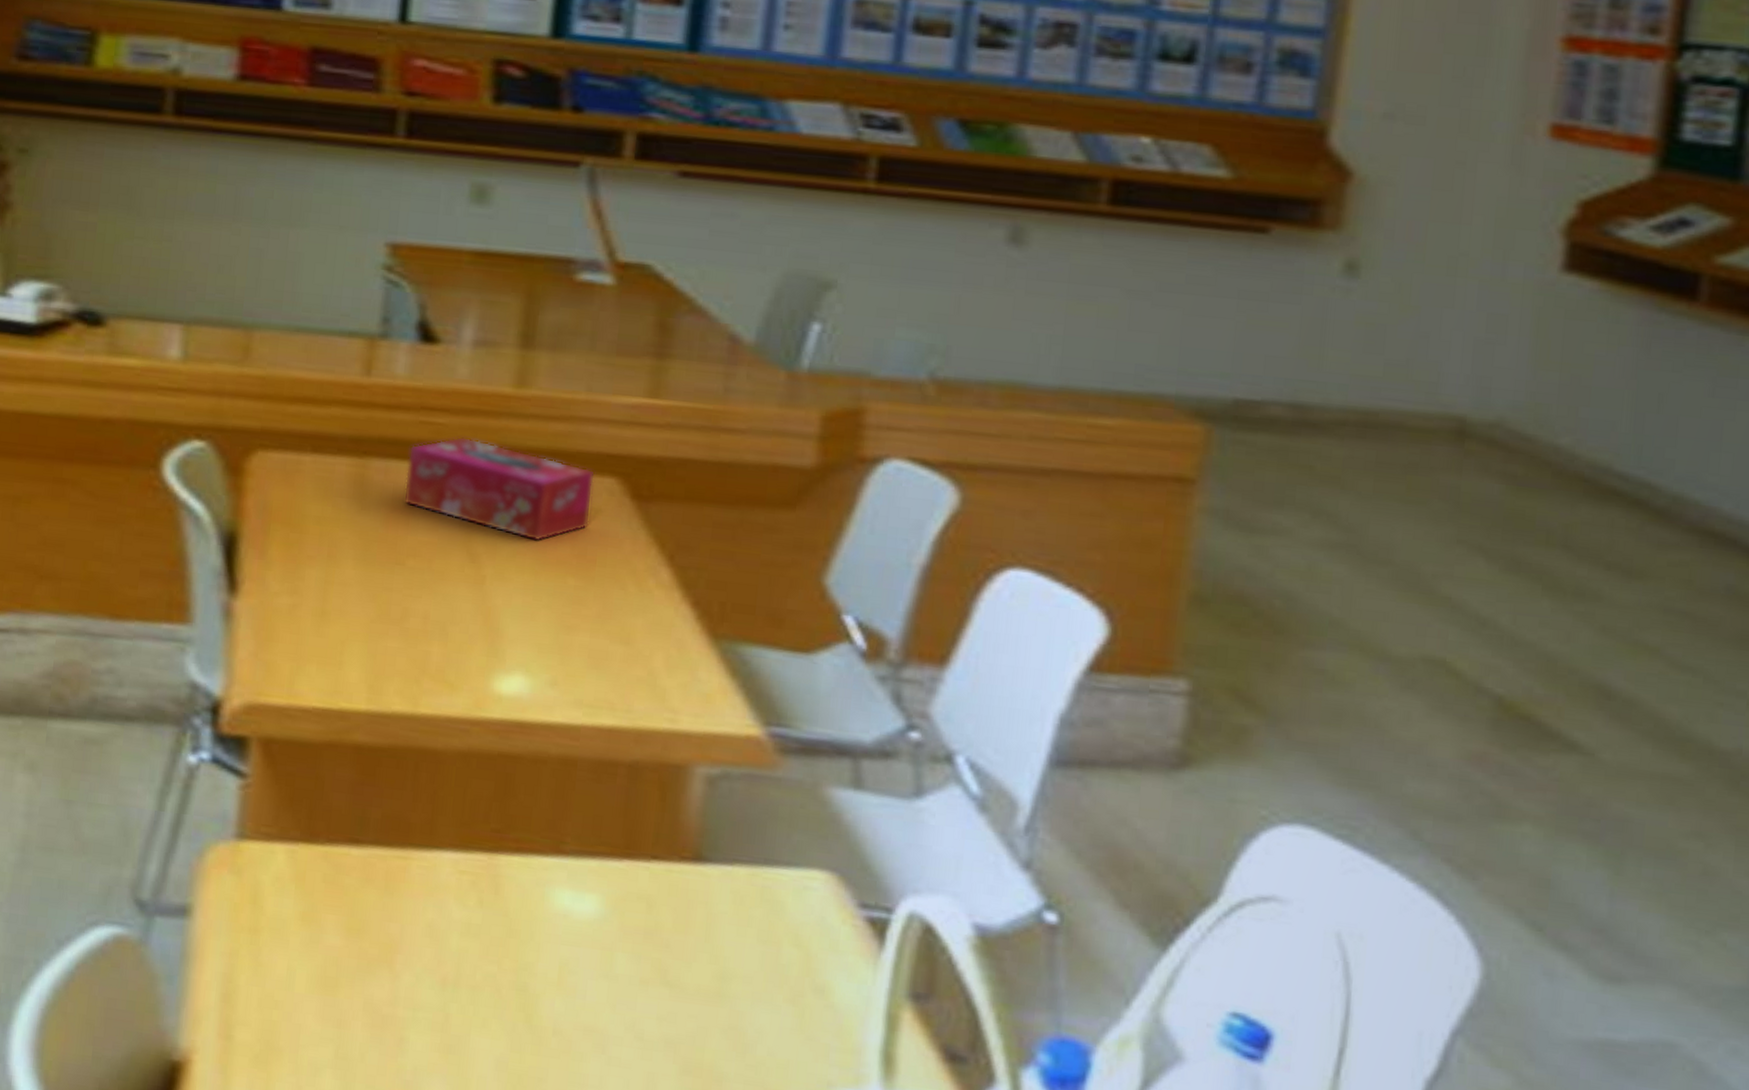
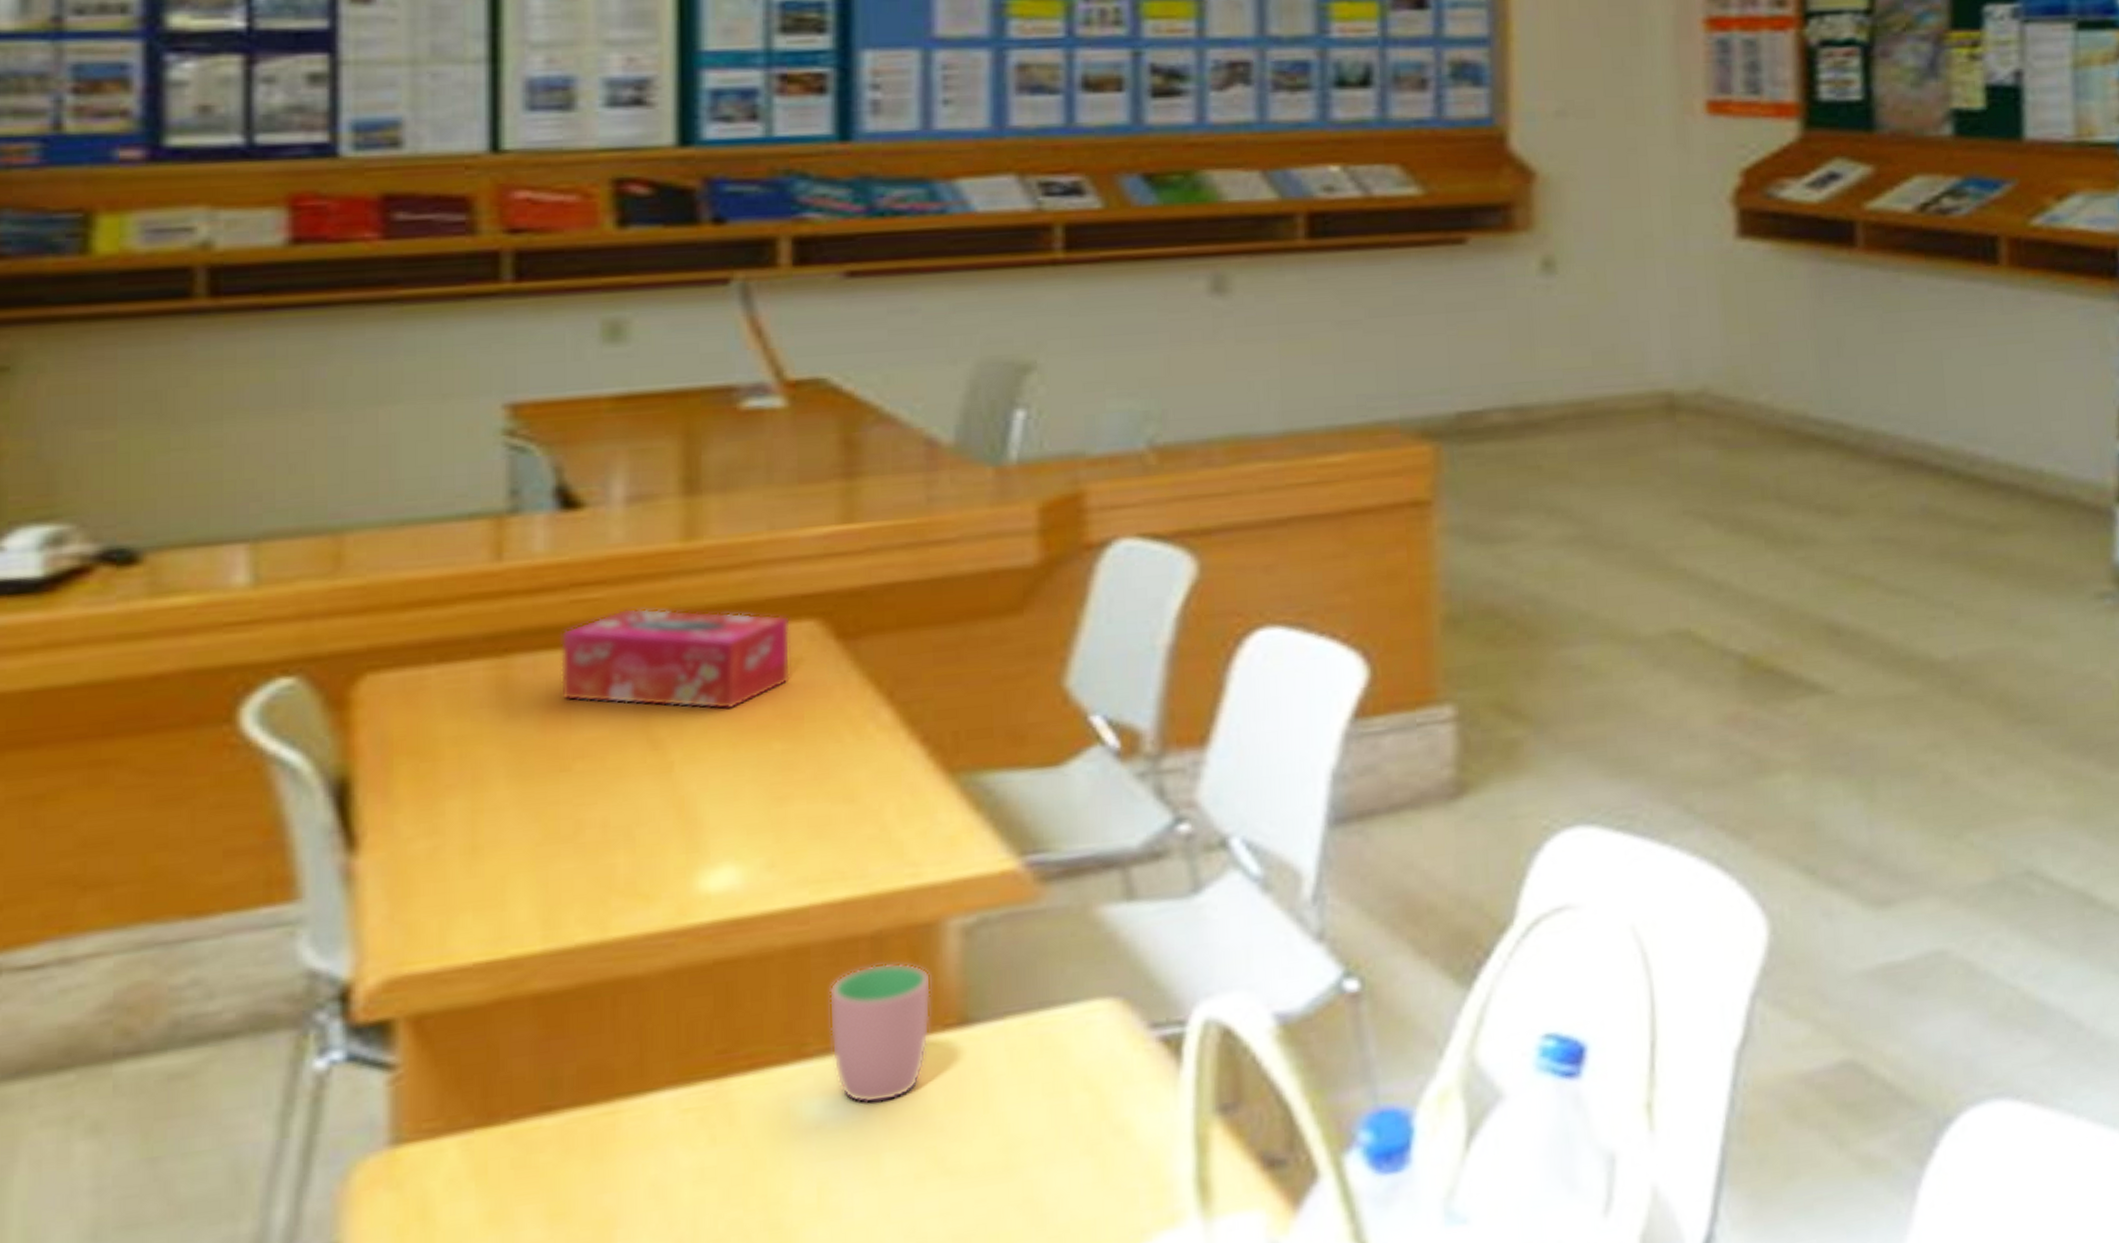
cup: none [584,789,675,910] -> present [828,962,932,1104]

